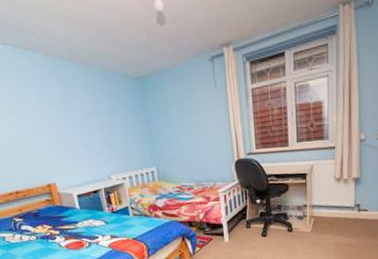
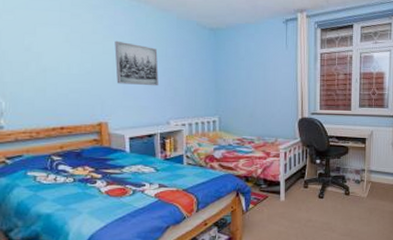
wall art: none [47,102,95,145] -> present [114,40,159,86]

